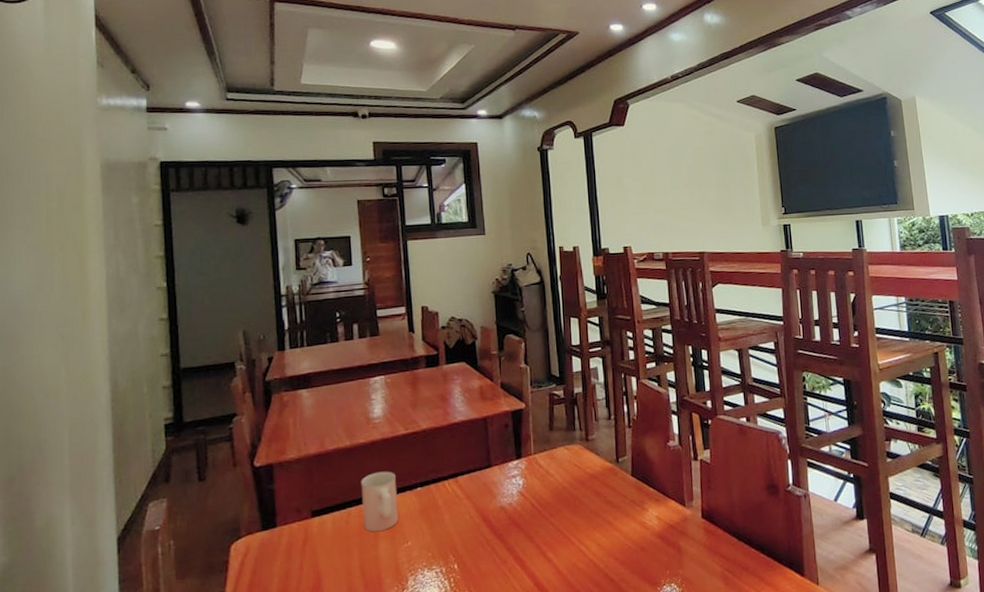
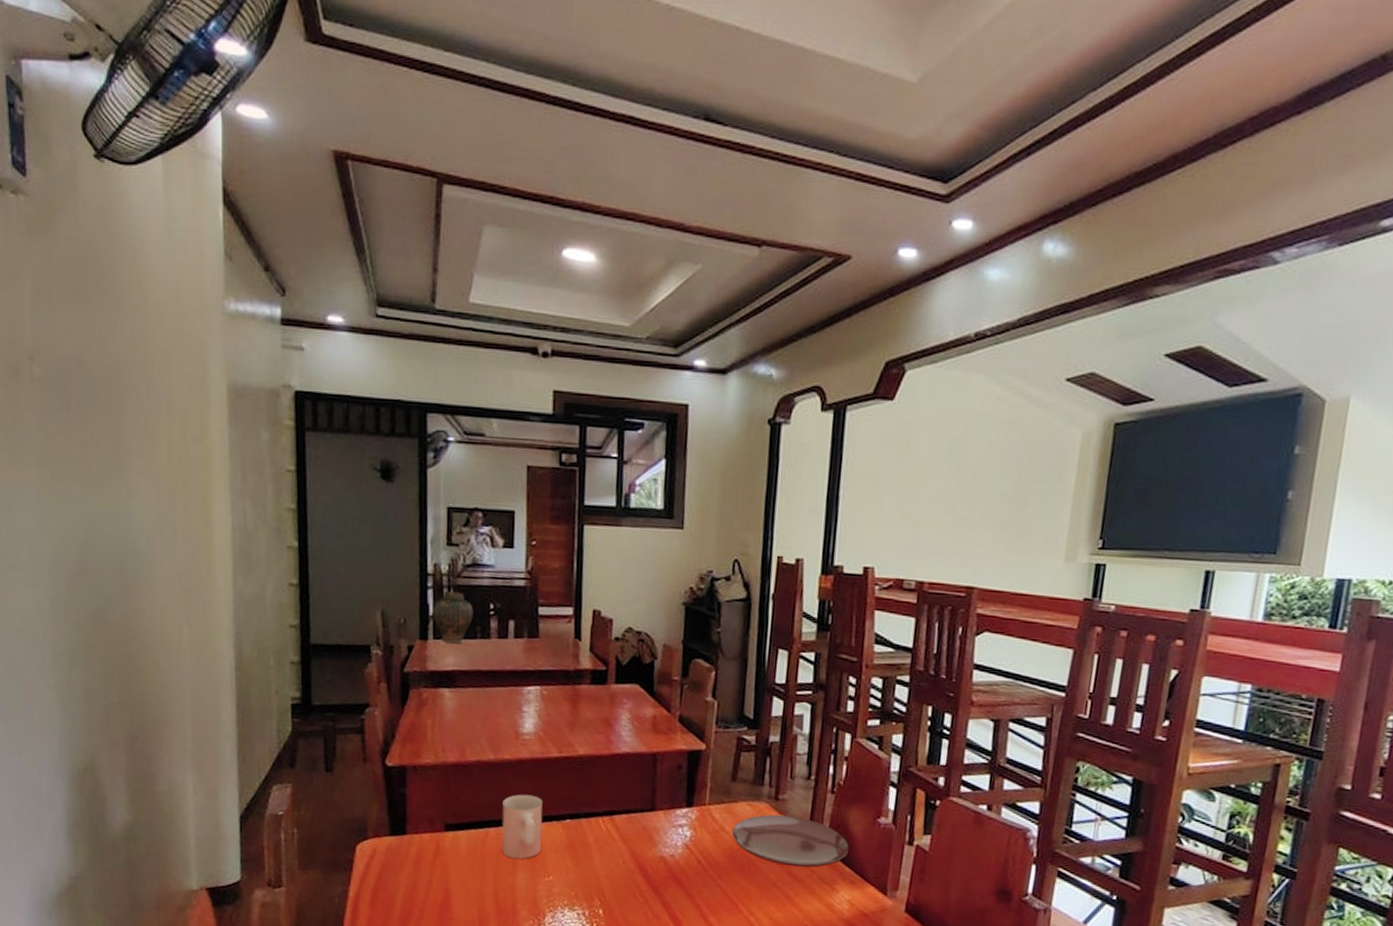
vase: none [288,307,323,351] -> present [433,591,474,644]
plate: none [556,452,650,496] -> present [732,814,850,868]

